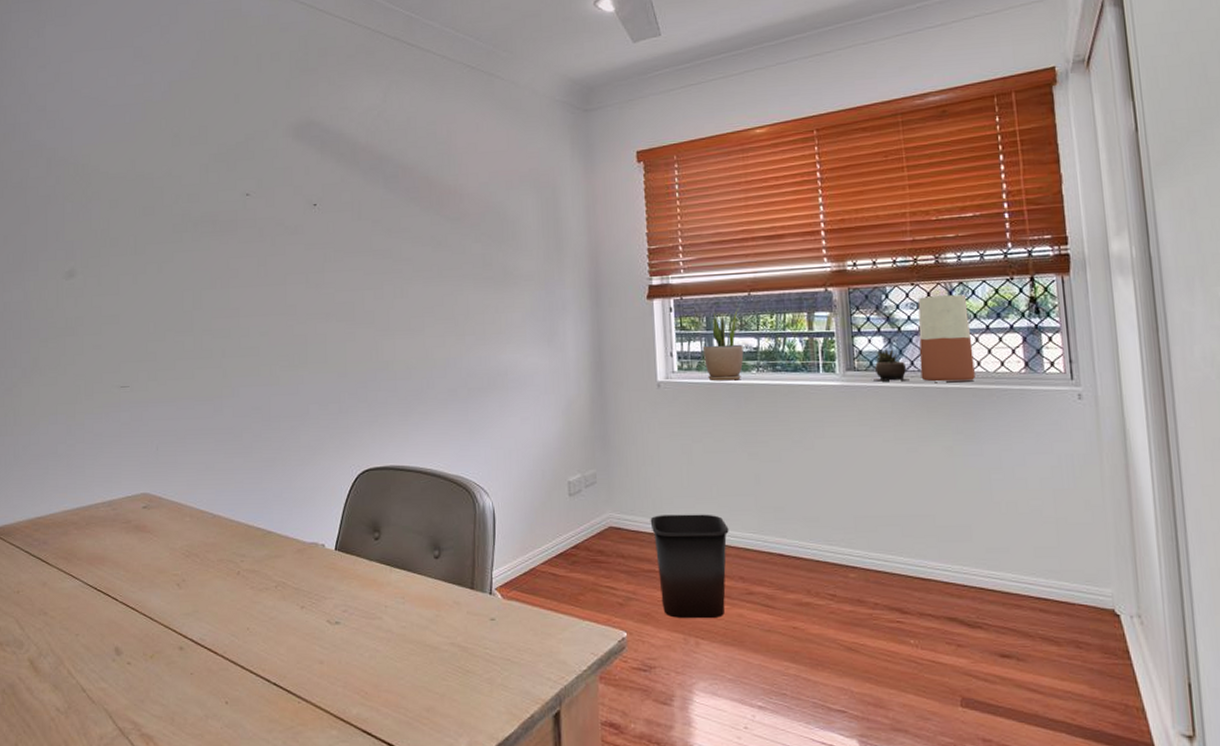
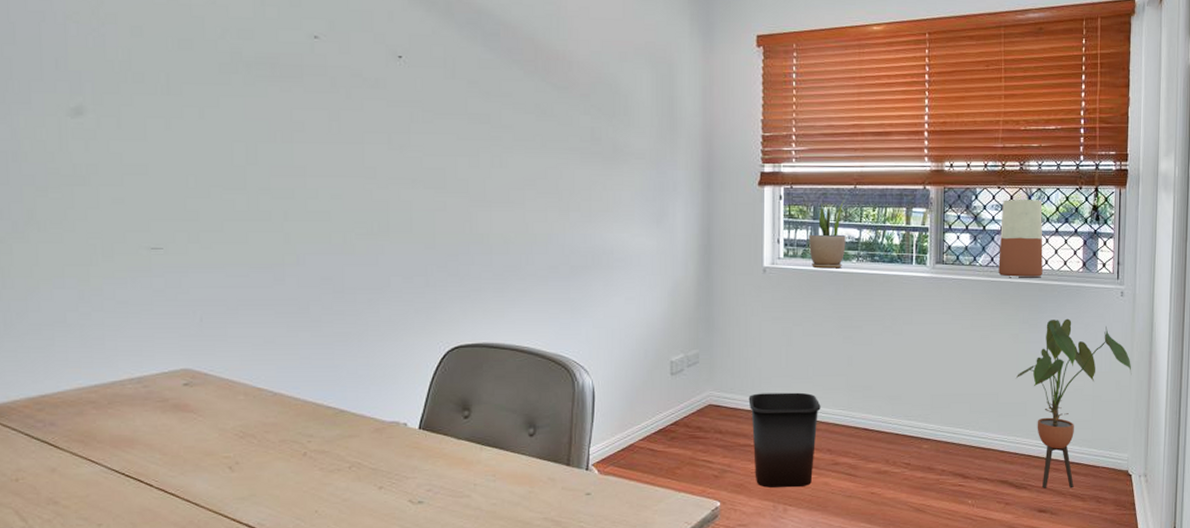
succulent plant: present [872,349,910,382] -> none [957,246,989,275]
house plant: none [954,427,1105,630] -> present [1015,318,1132,489]

